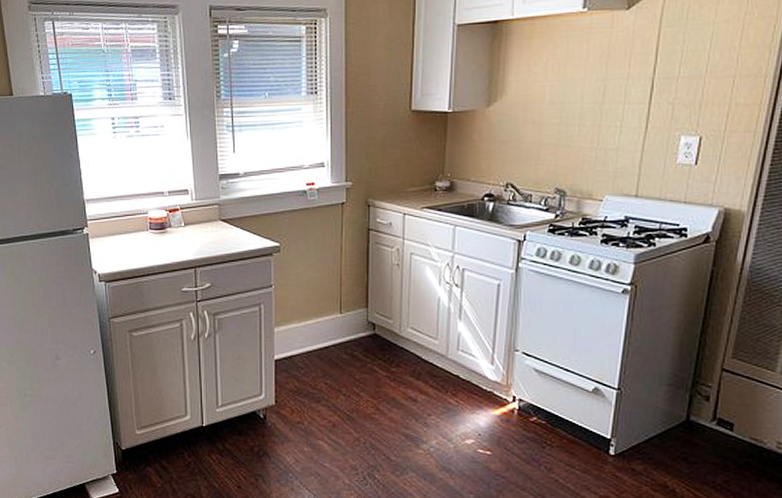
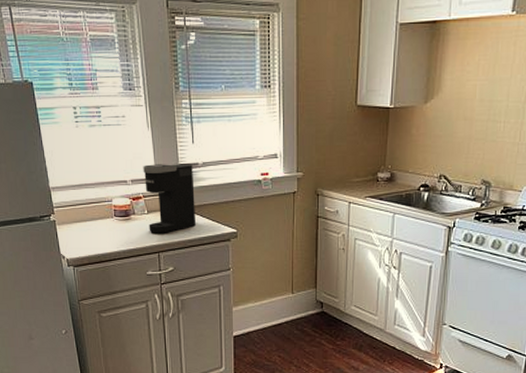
coffee maker: none [181,174,236,247] -> present [143,164,197,233]

